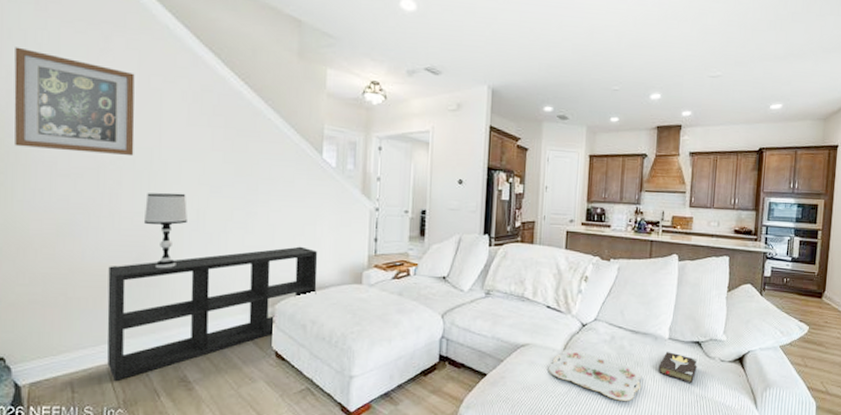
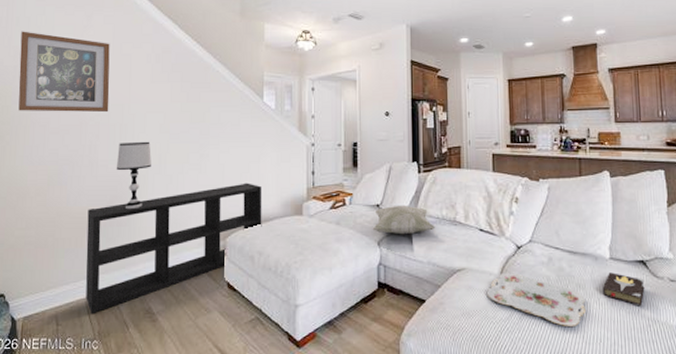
decorative pillow: none [438,278,502,309] -> present [373,205,435,235]

